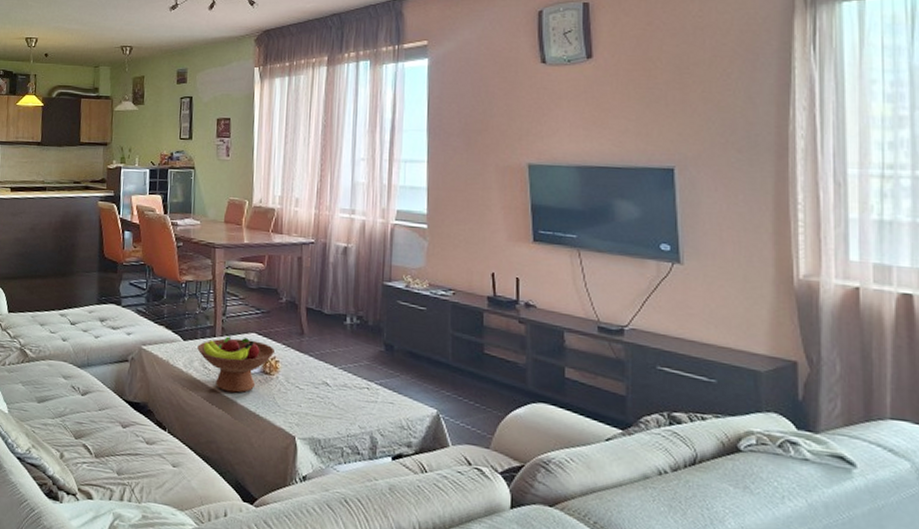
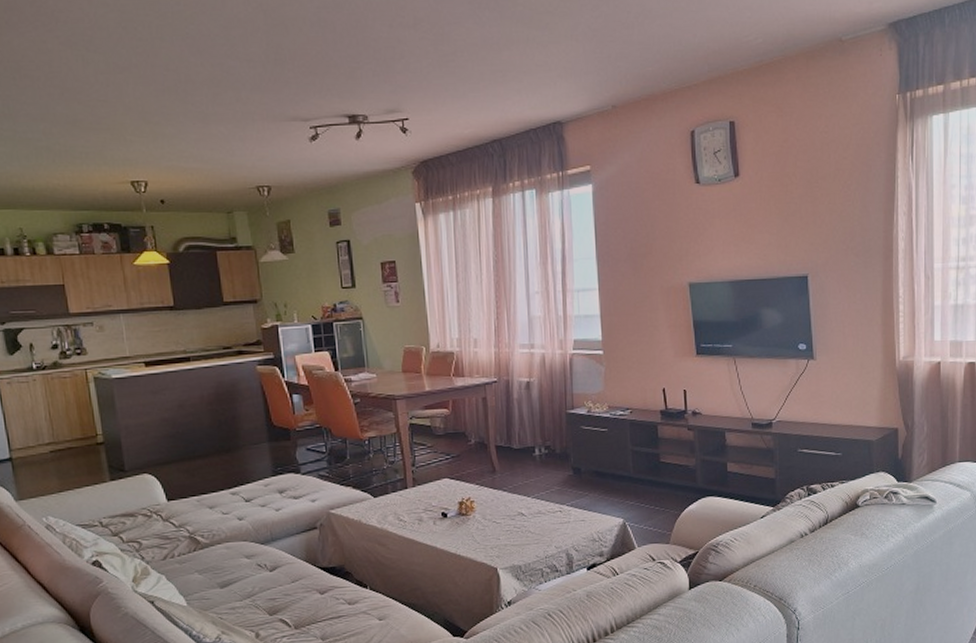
fruit bowl: present [197,336,275,393] -> none [389,484,469,539]

